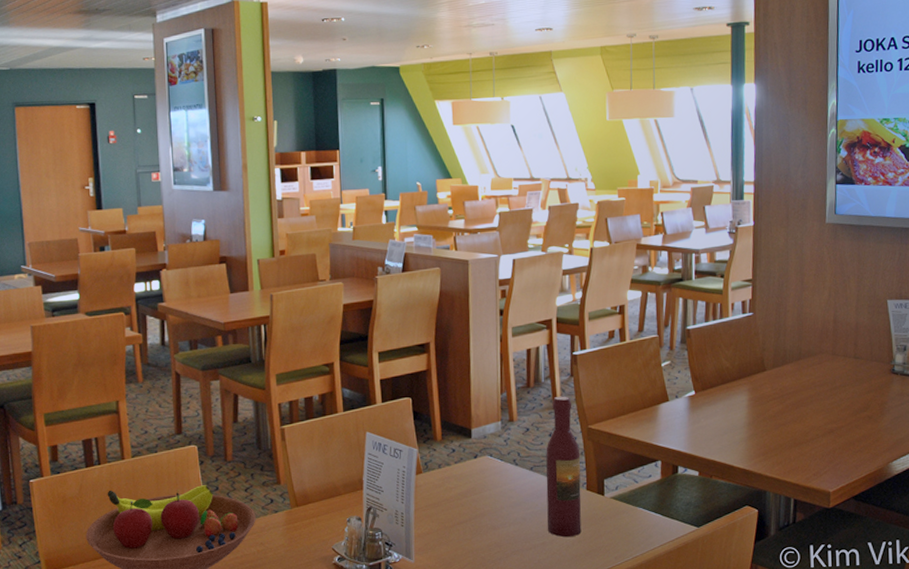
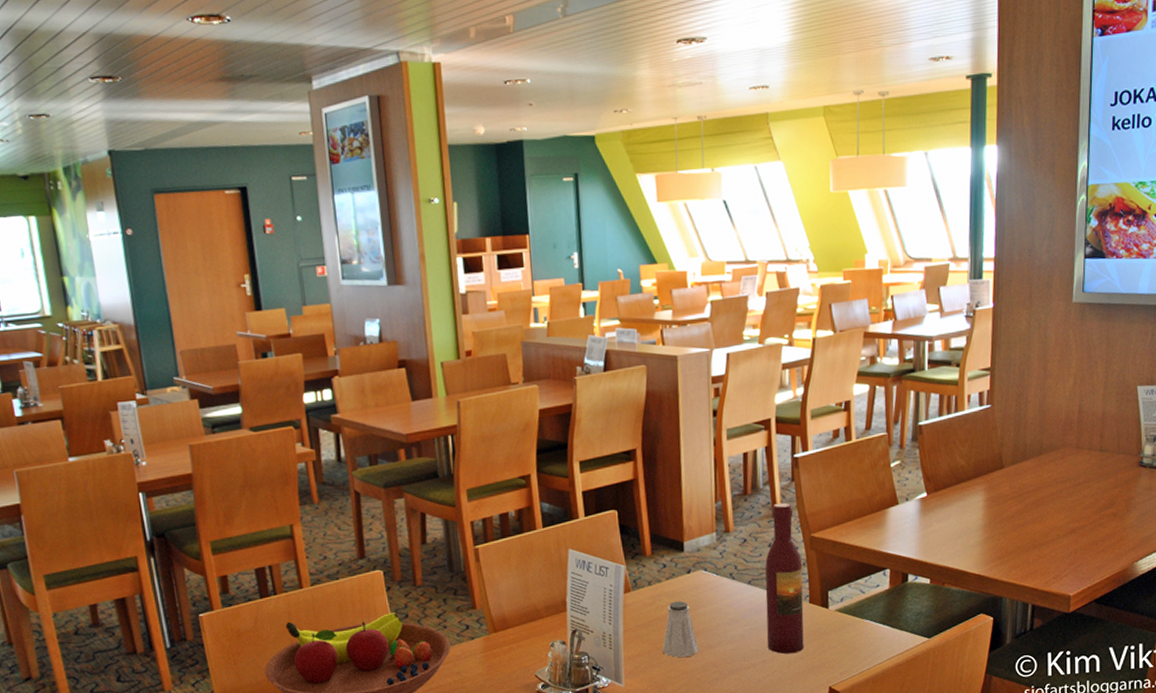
saltshaker: none [450,483,484,537] -> present [662,600,699,657]

